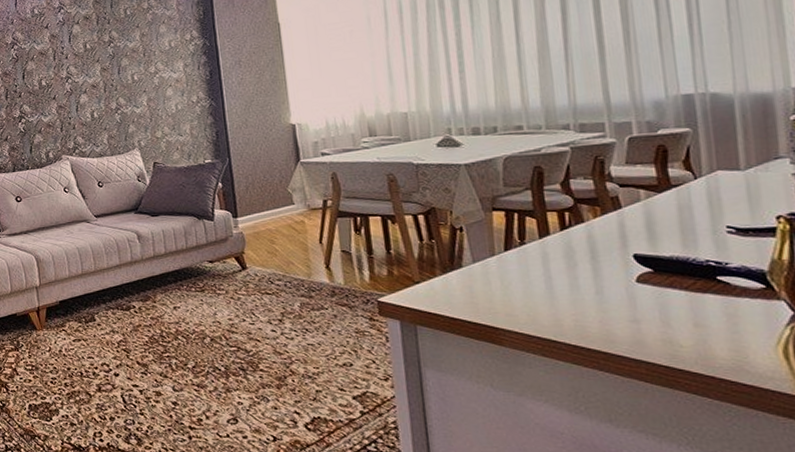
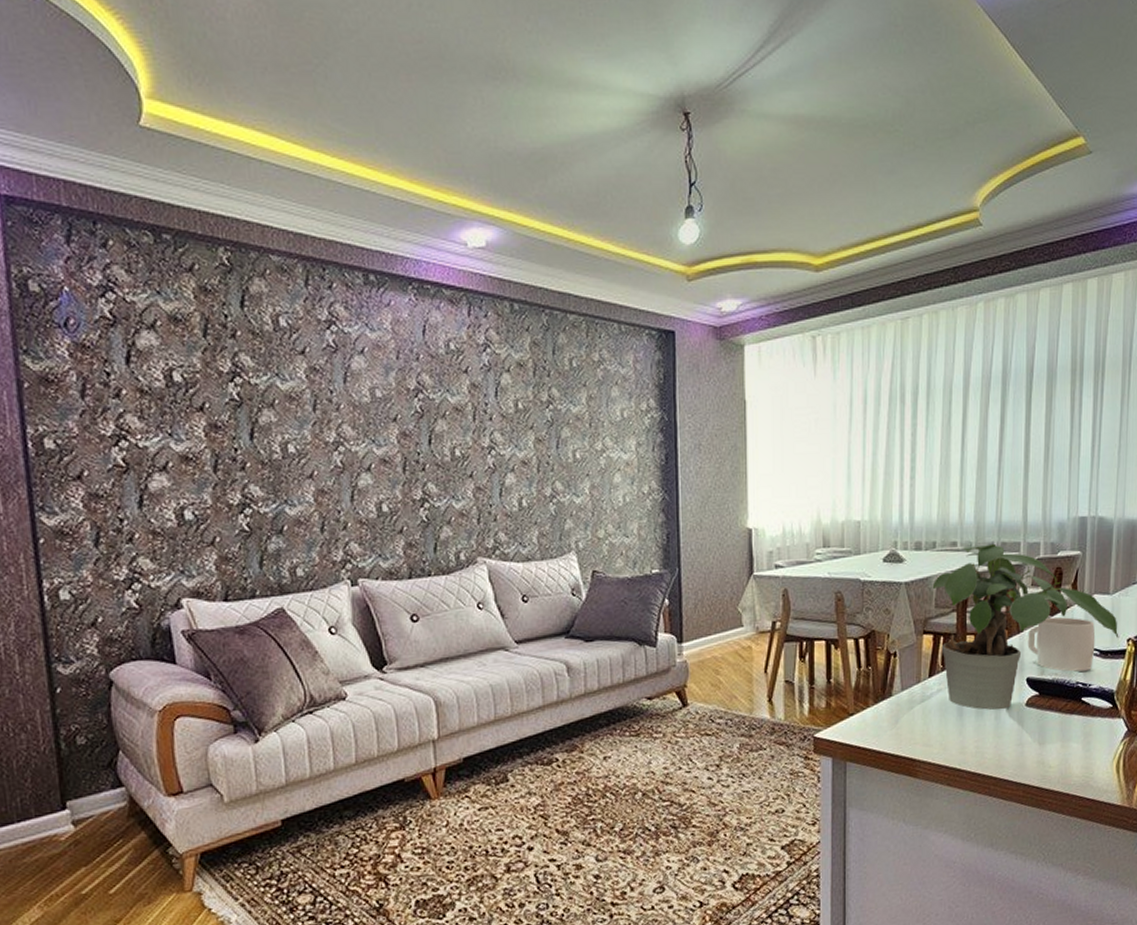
potted plant: none [497,125,763,286] -> present [932,543,1119,711]
mug: none [628,193,728,250] -> present [1027,616,1096,672]

